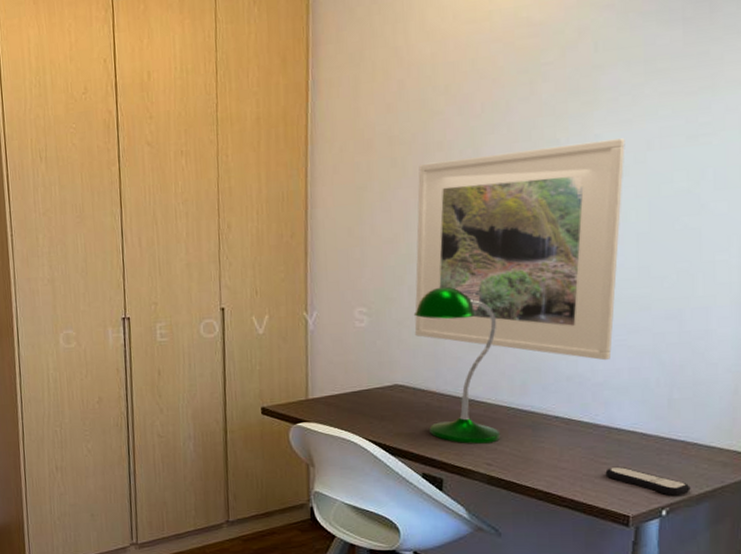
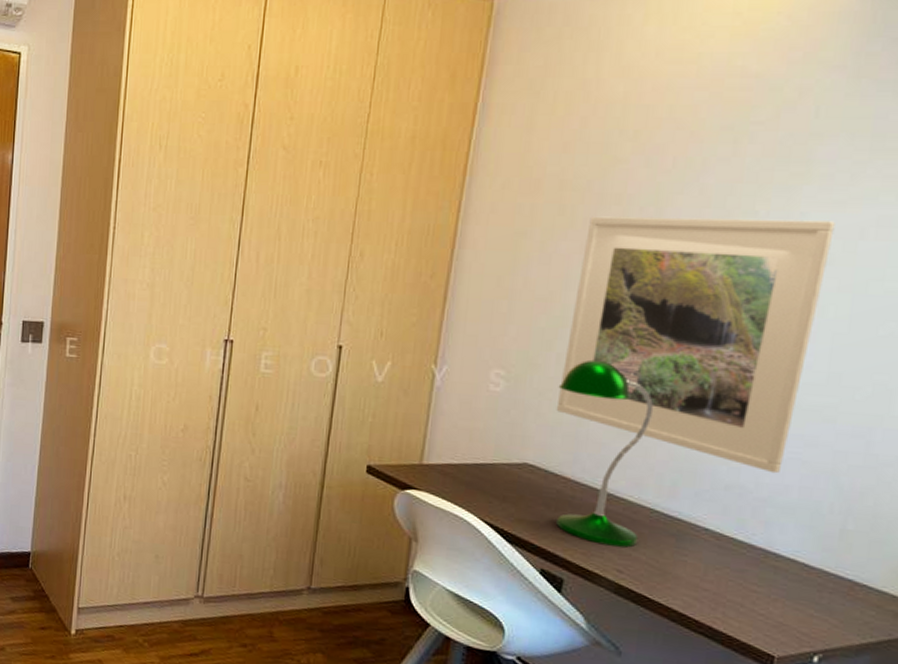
remote control: present [605,466,691,496] -> none [753,596,852,643]

